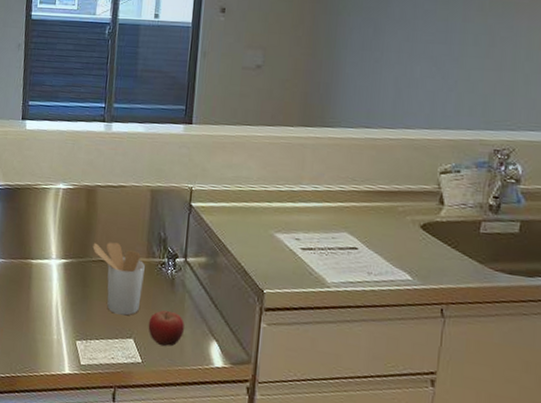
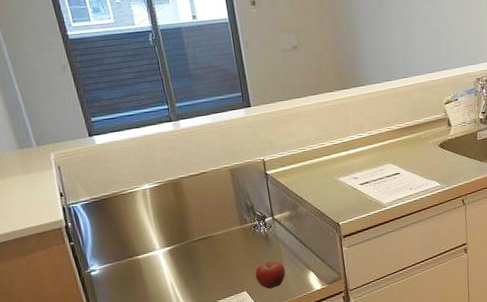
utensil holder: present [92,242,145,316] -> none [190,220,245,277]

